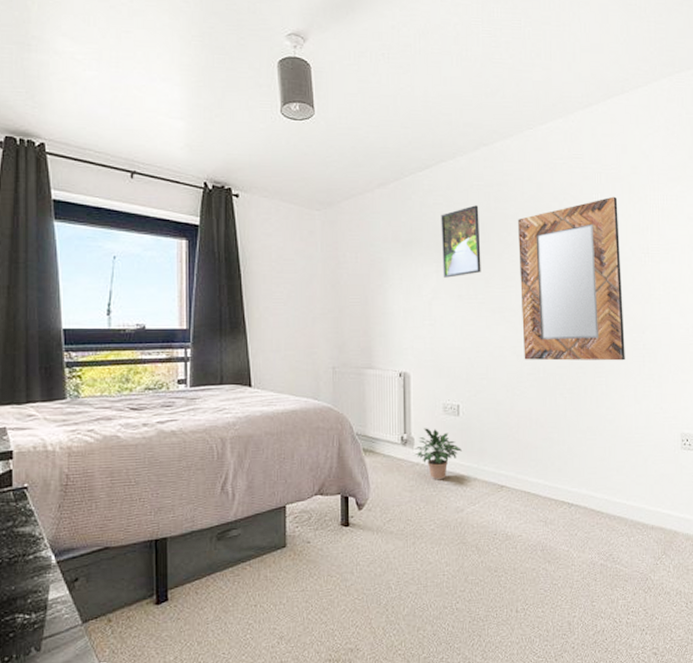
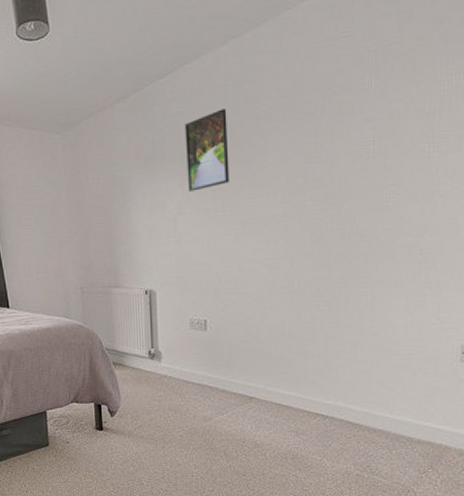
potted plant: present [415,428,462,481] -> none [162,342,209,391]
home mirror: present [518,196,625,361] -> none [272,77,398,272]

